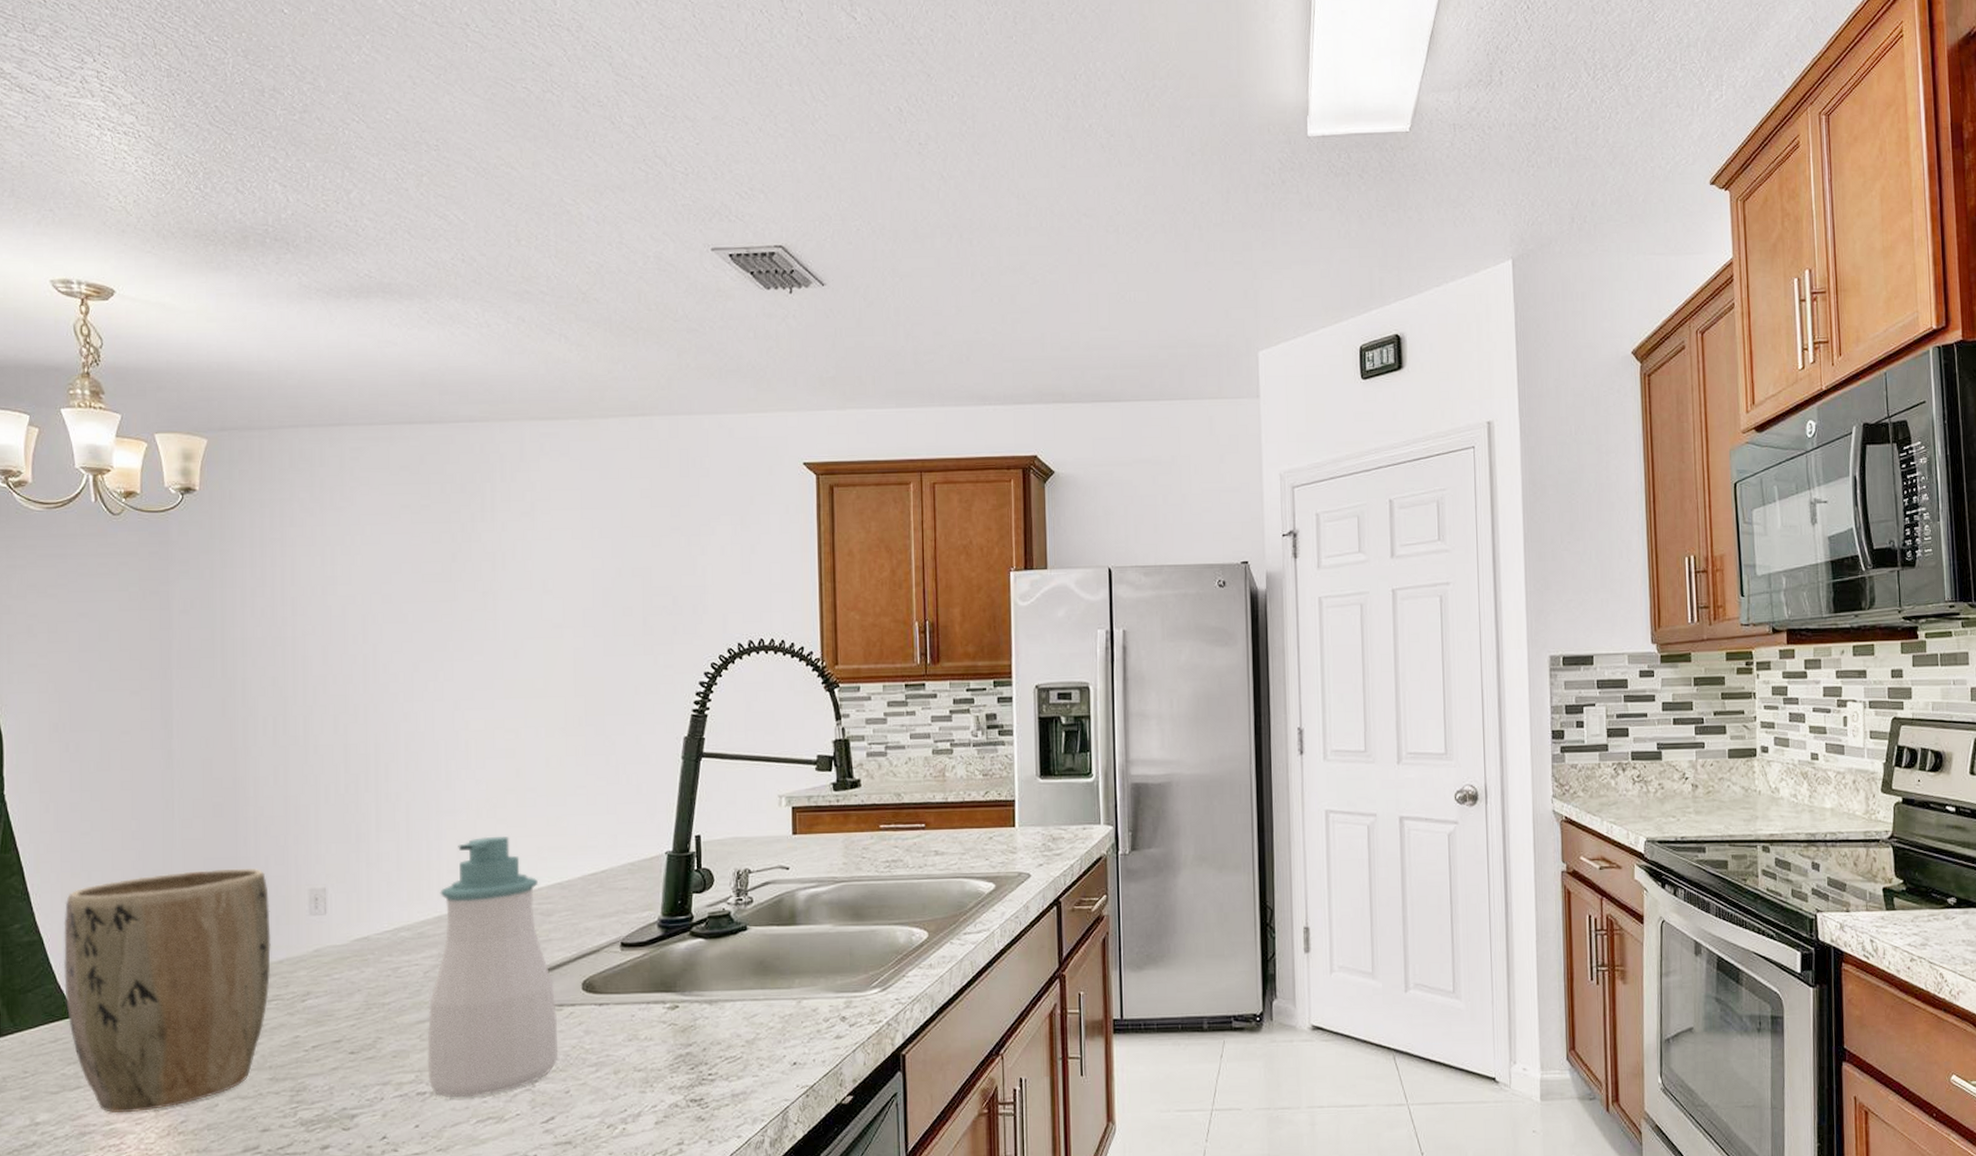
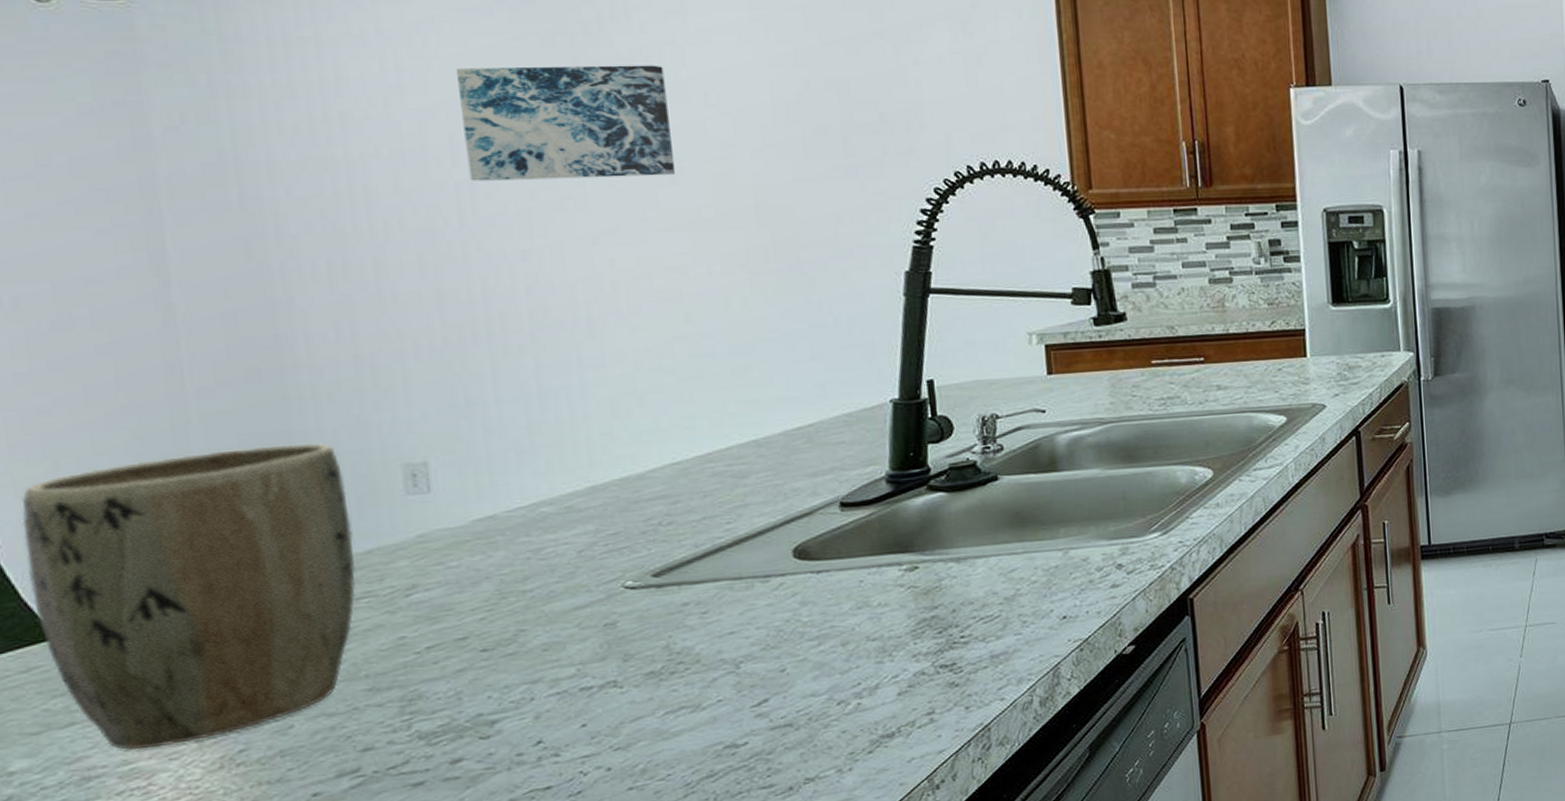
wall art: none [372,557,518,655] -> present [457,65,676,181]
soap bottle: present [427,836,559,1098] -> none [587,391,769,690]

